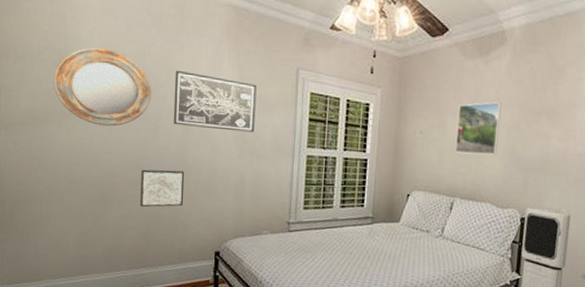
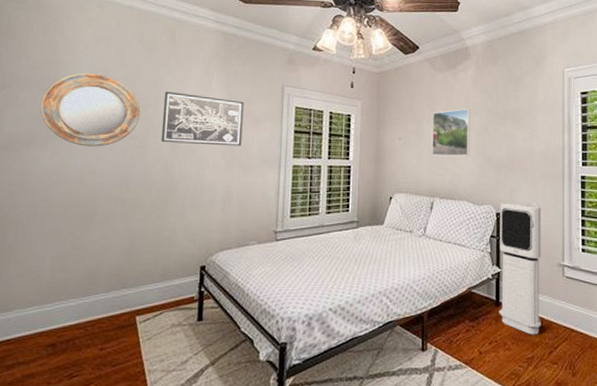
wall art: present [140,169,184,207] -> none [124,186,170,226]

